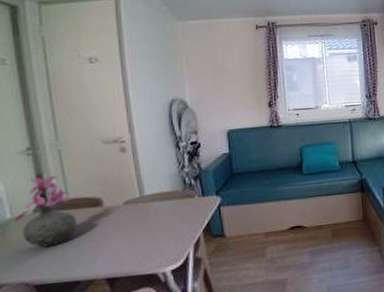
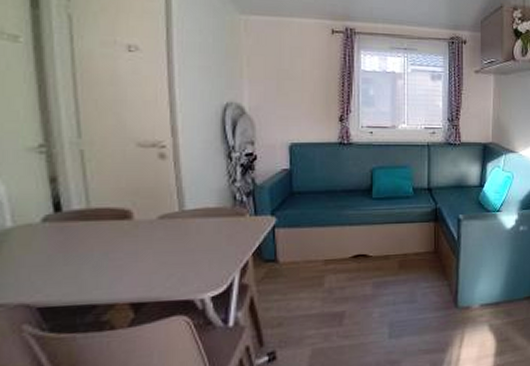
vase: present [14,175,77,248] -> none [16,180,98,264]

